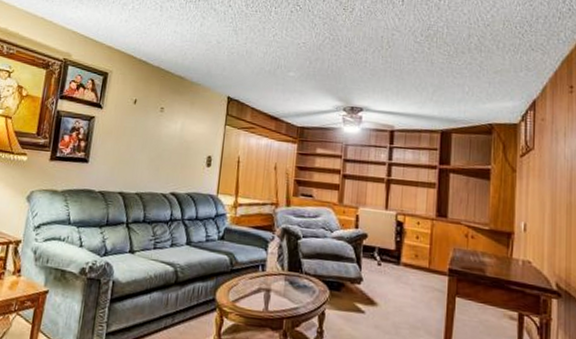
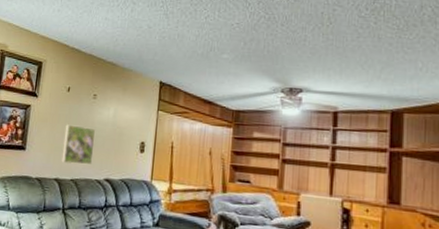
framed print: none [126,137,163,179] -> present [61,124,96,165]

